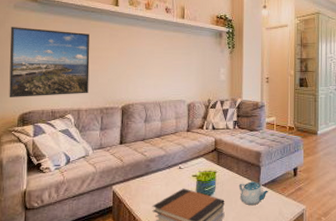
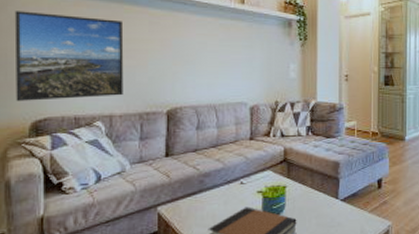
teapot: present [238,181,268,206] -> none [313,196,348,224]

